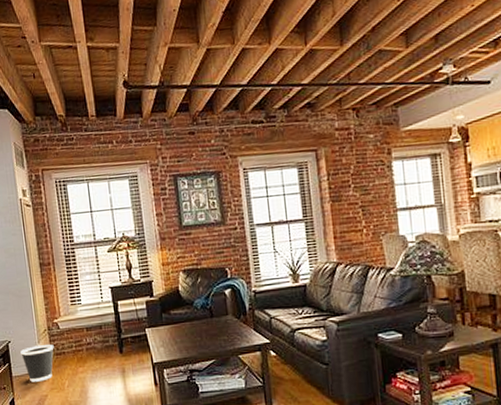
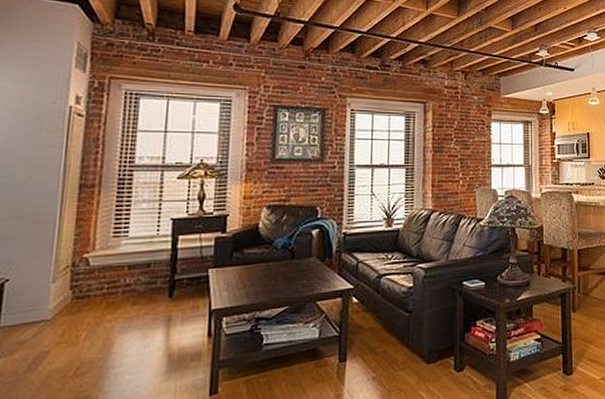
wastebasket: present [20,344,54,382] -> none [21,285,76,334]

